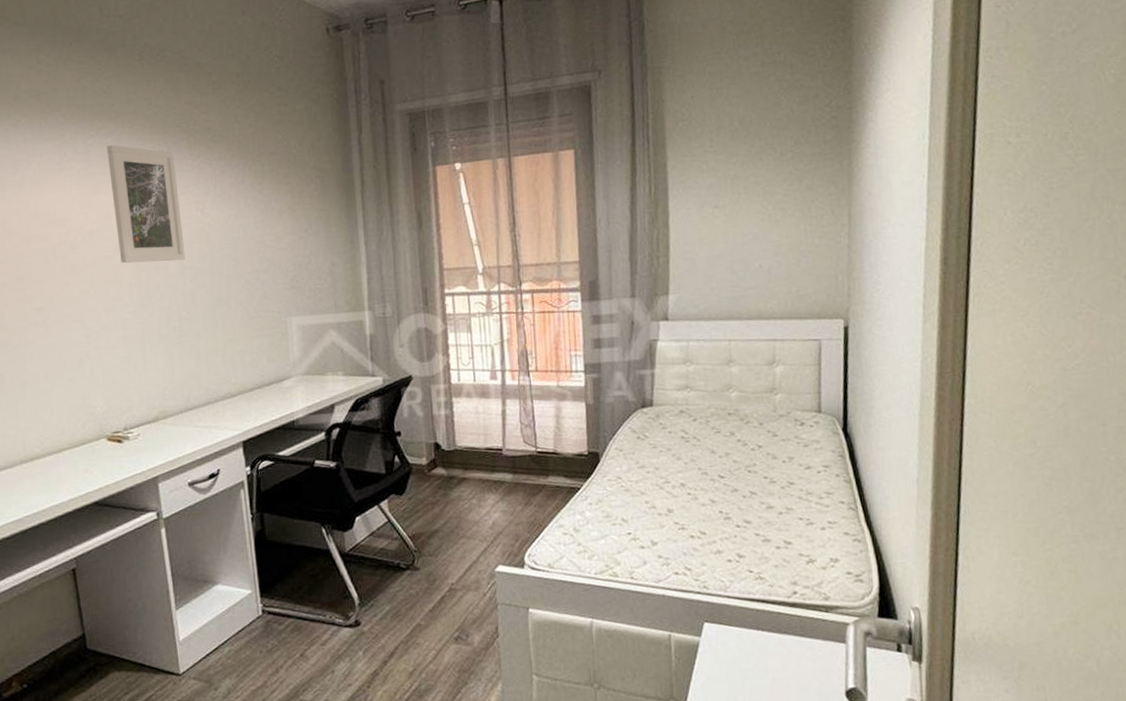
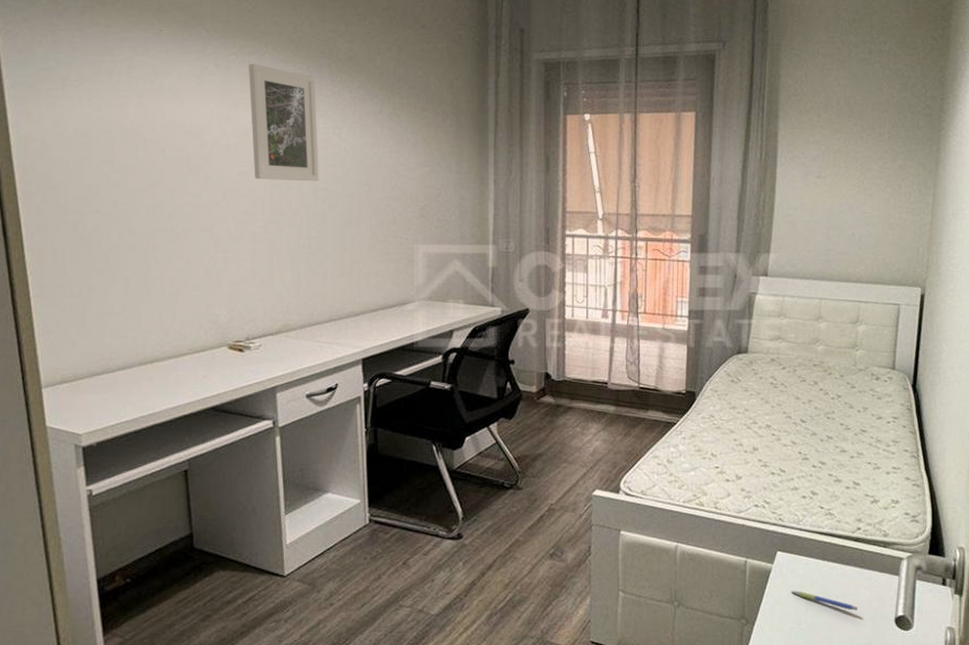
pen: none [723,665,802,685] -> present [791,590,858,611]

